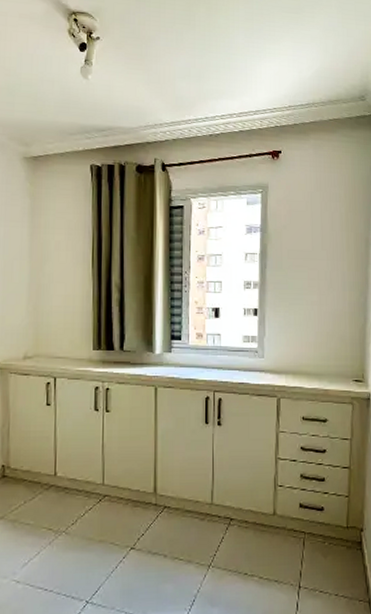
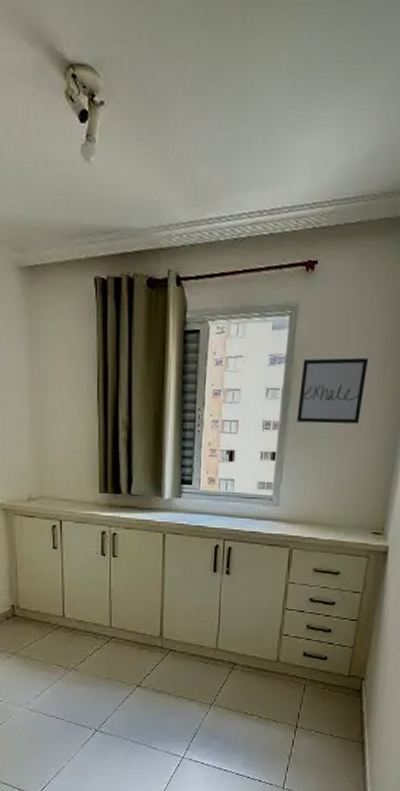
wall art: none [274,226,333,283] -> present [296,357,369,424]

